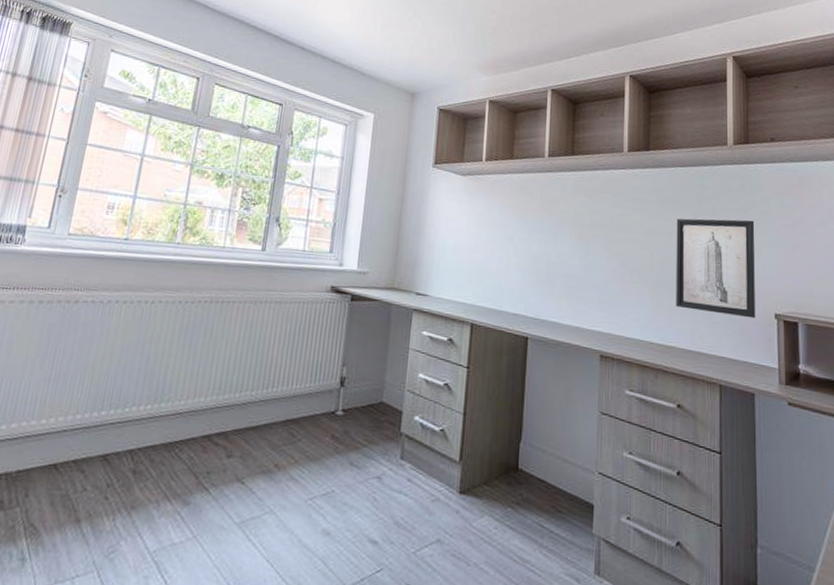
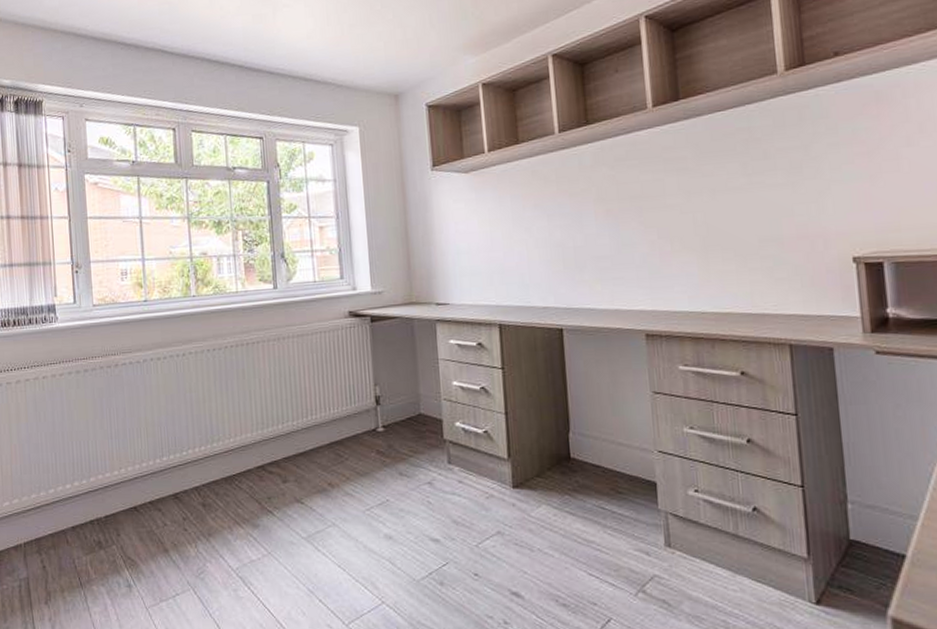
wall art: present [676,218,756,319] -> none [720,155,829,270]

